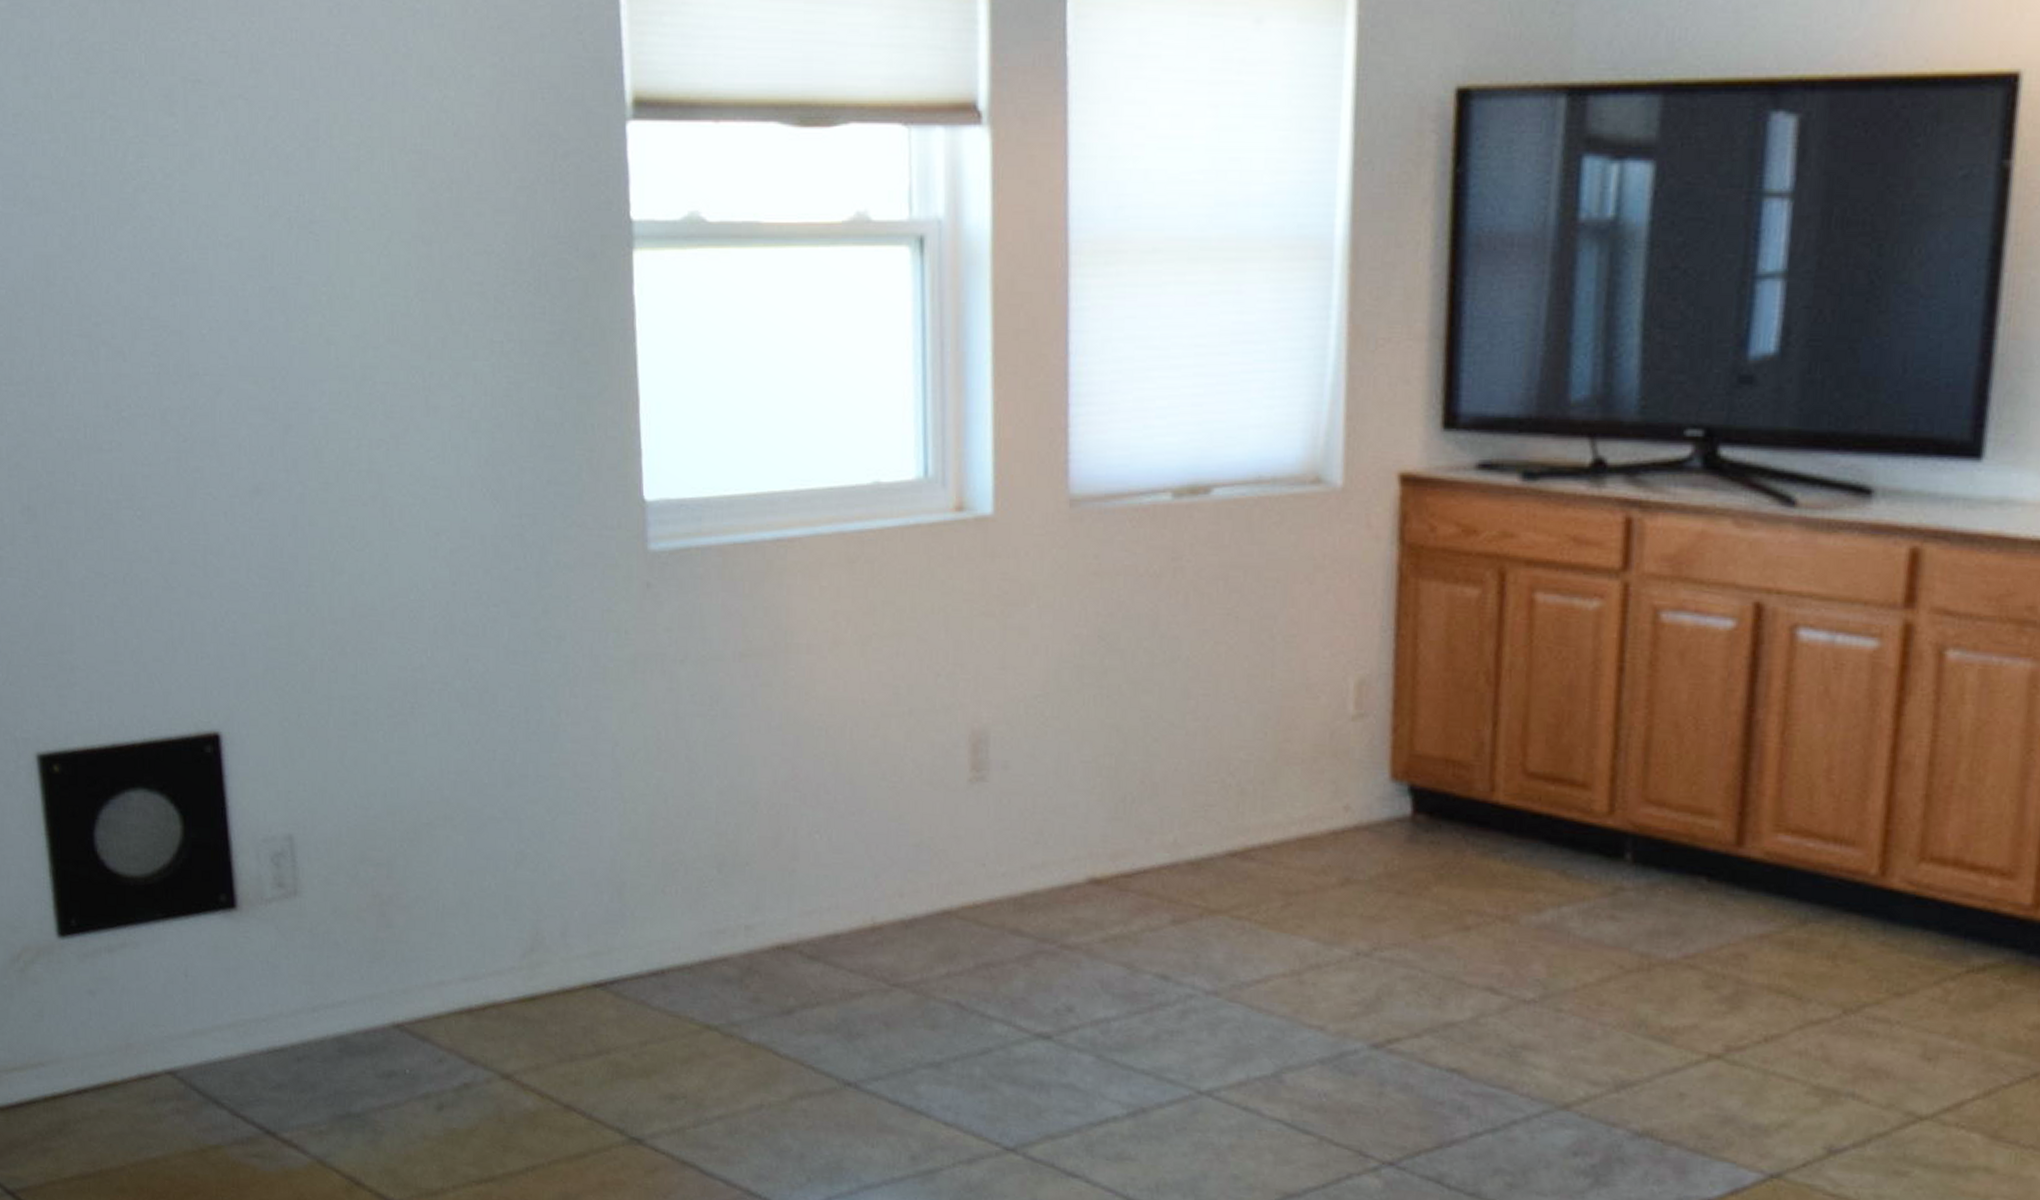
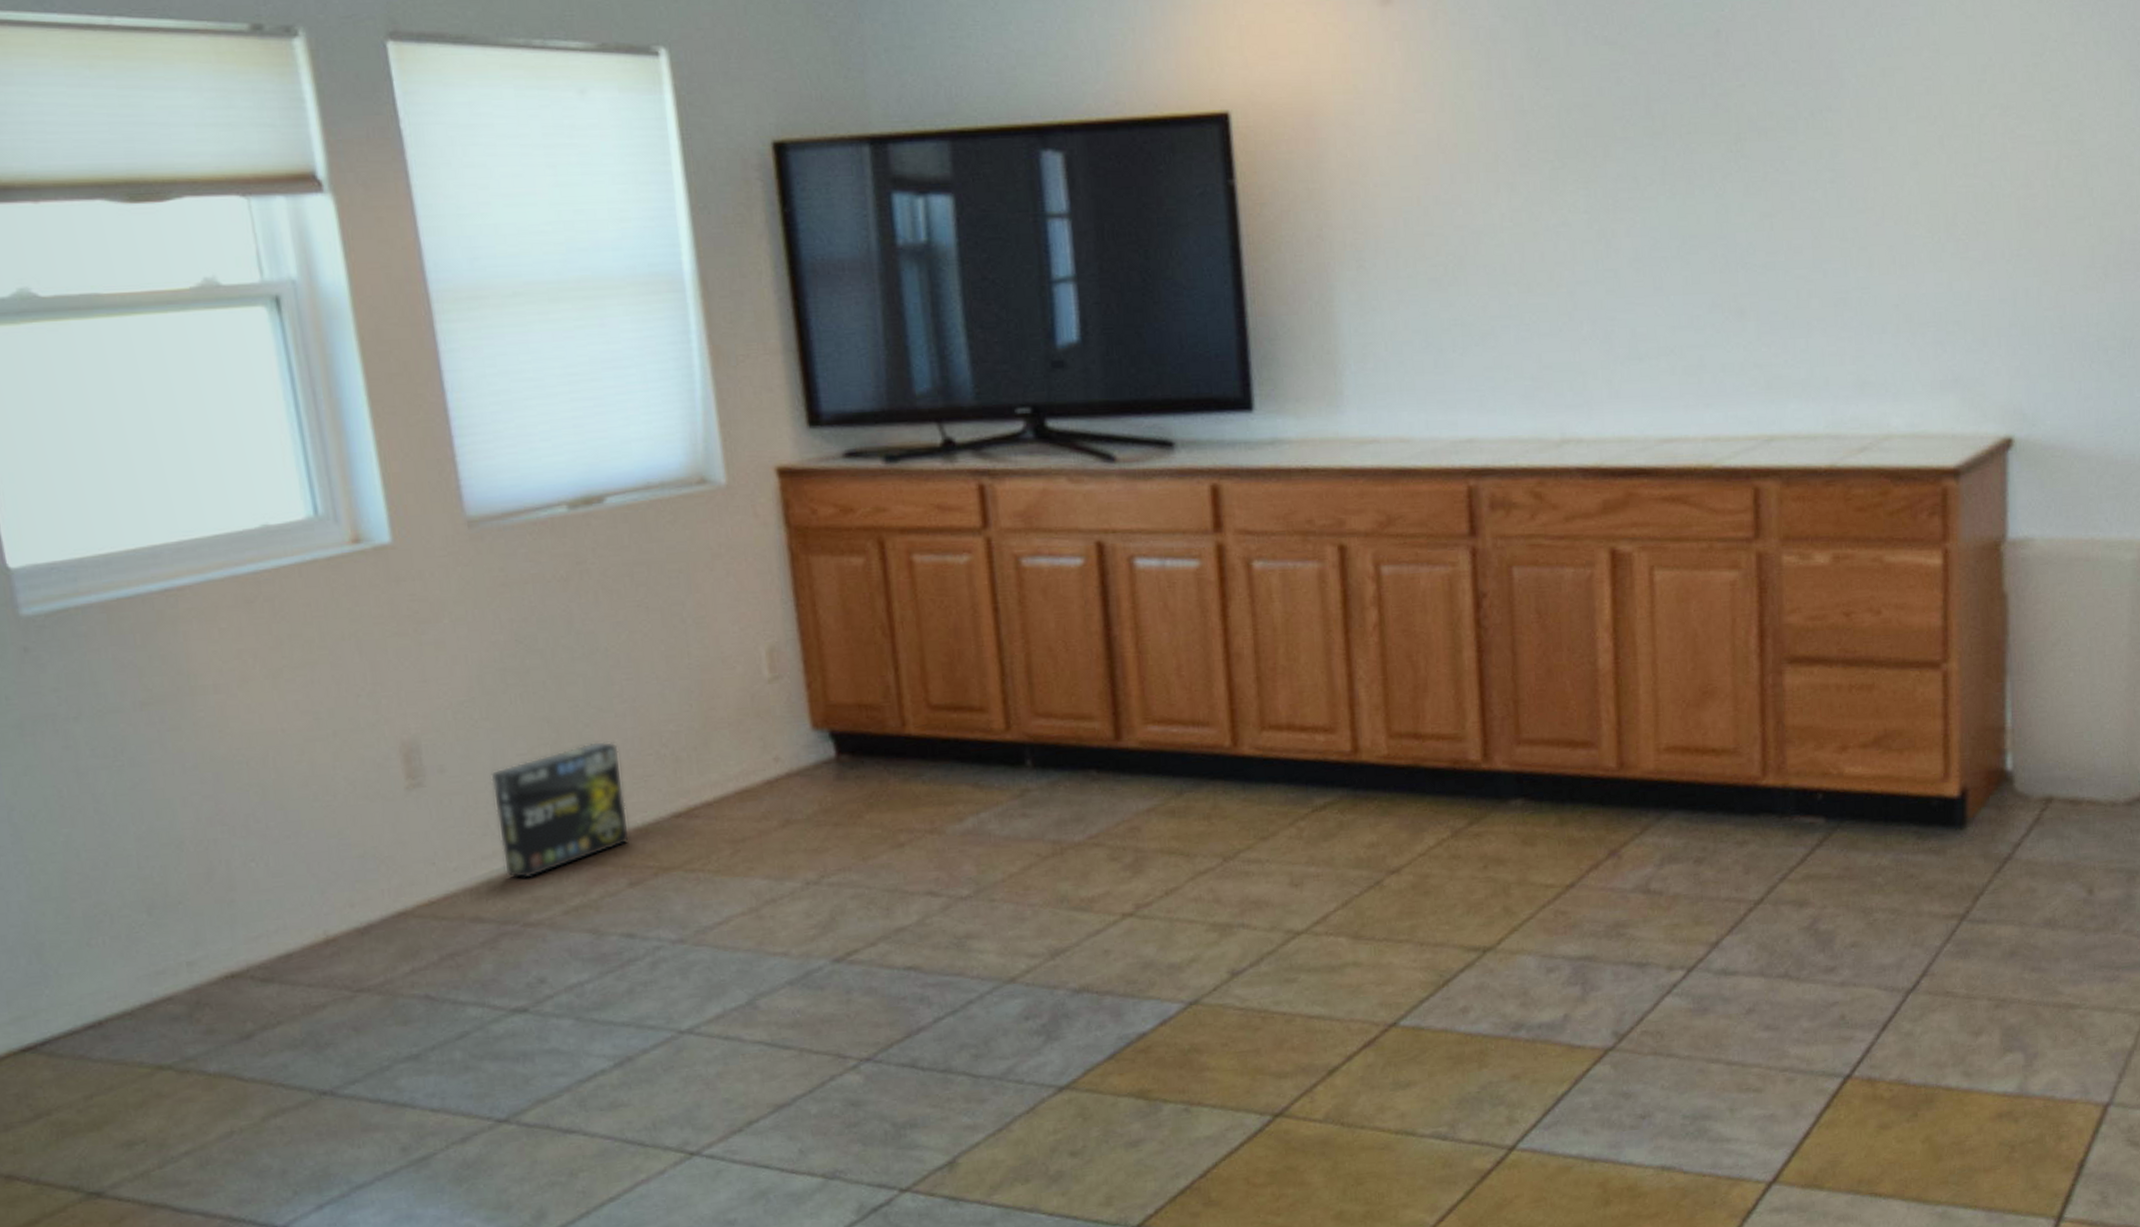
box: none [1050,758,1184,897] -> present [490,741,630,879]

